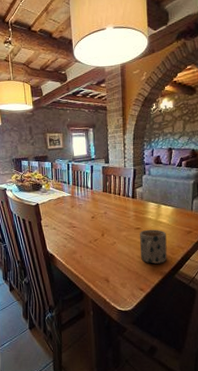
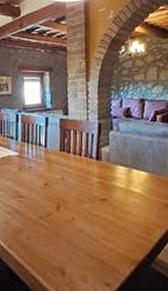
mug: present [140,229,167,264] -> none [106,200,141,248]

